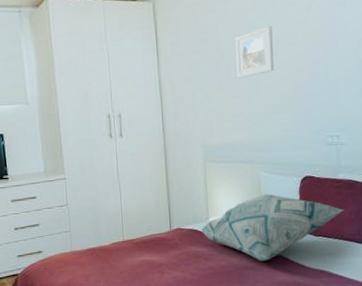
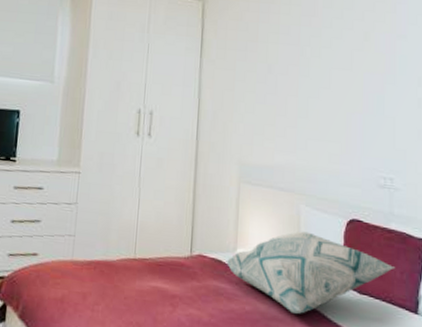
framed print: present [234,26,274,79] -> none [284,47,326,97]

